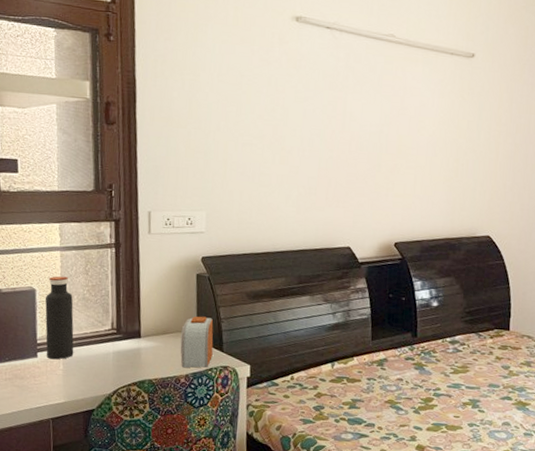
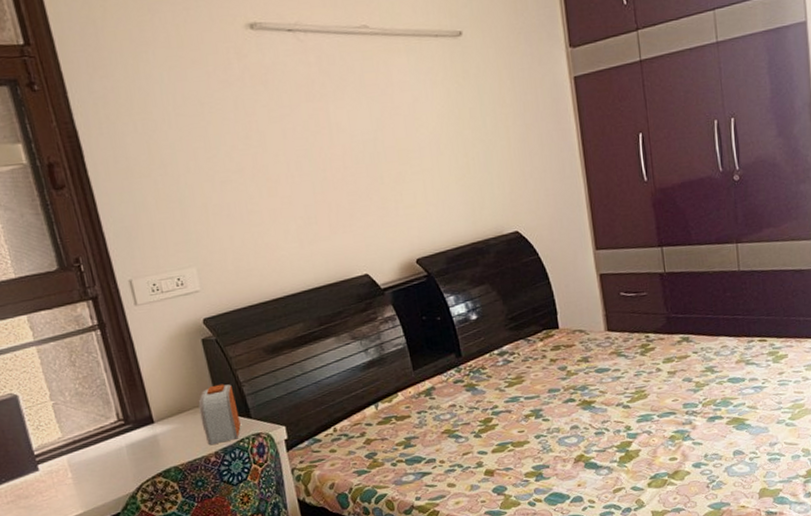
water bottle: present [45,276,74,360] -> none [31,373,81,469]

